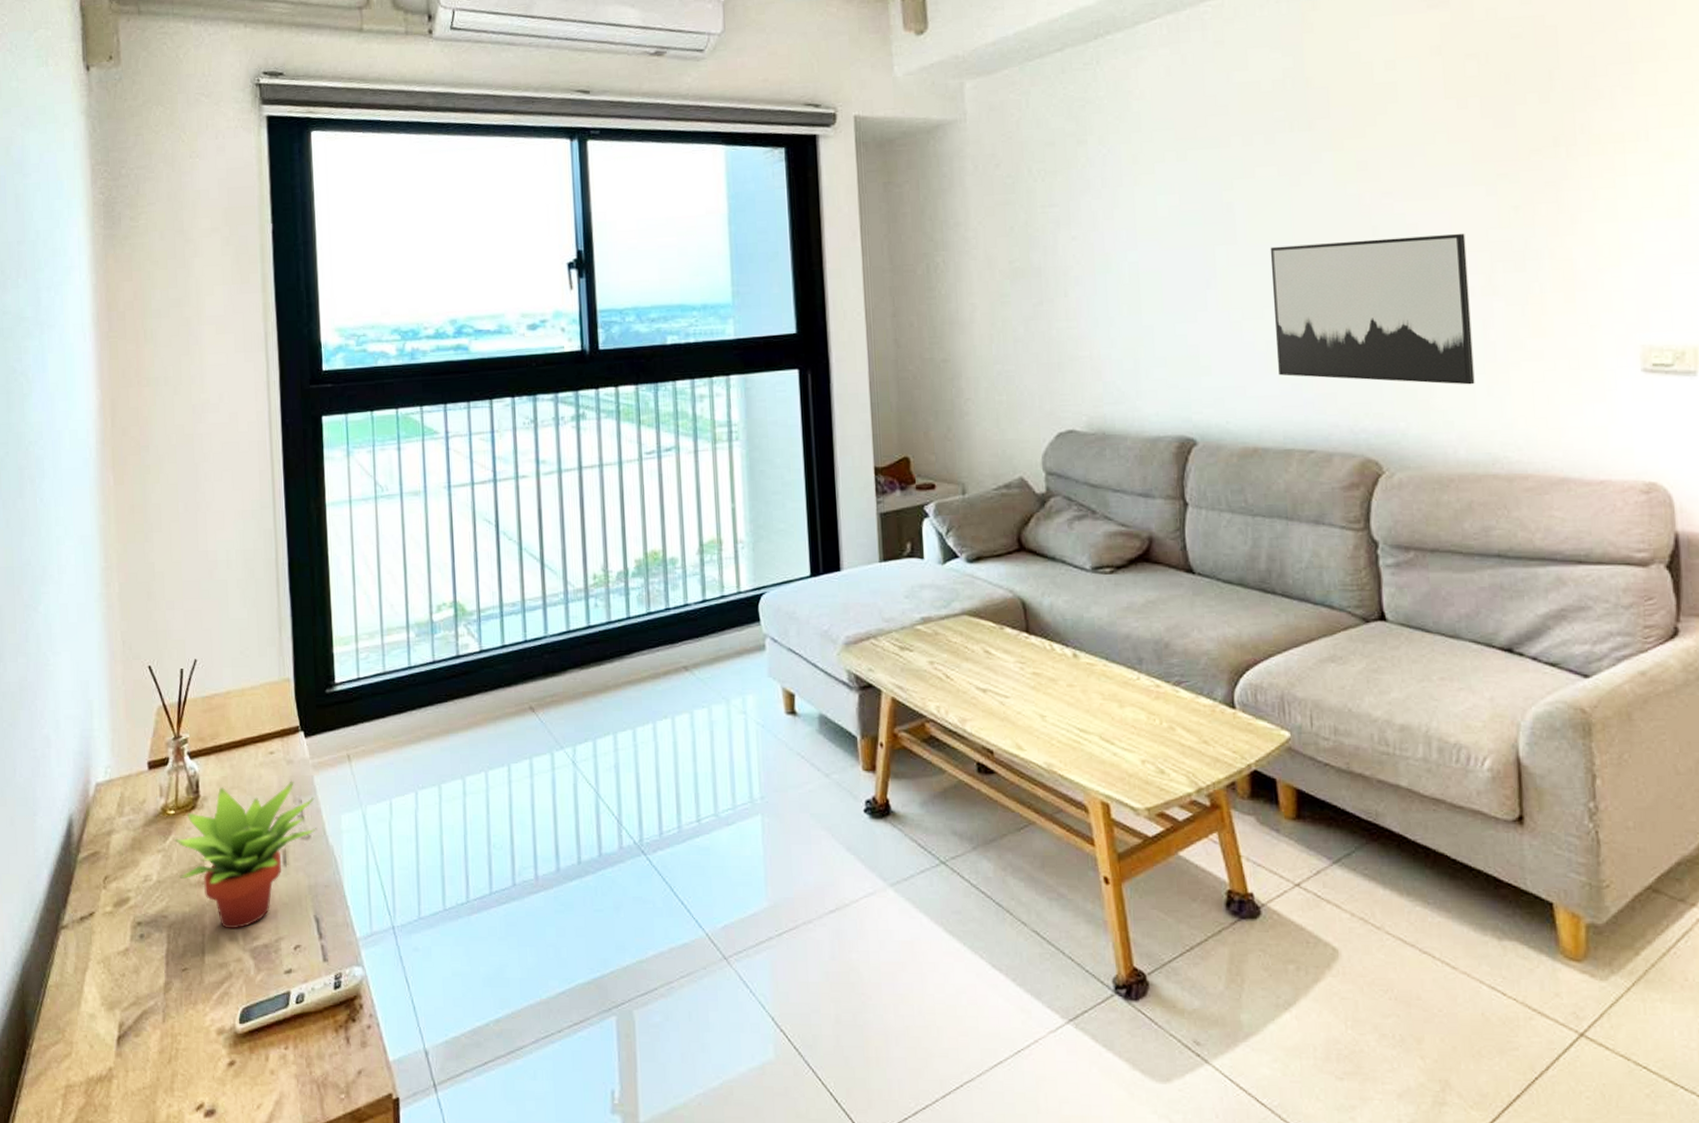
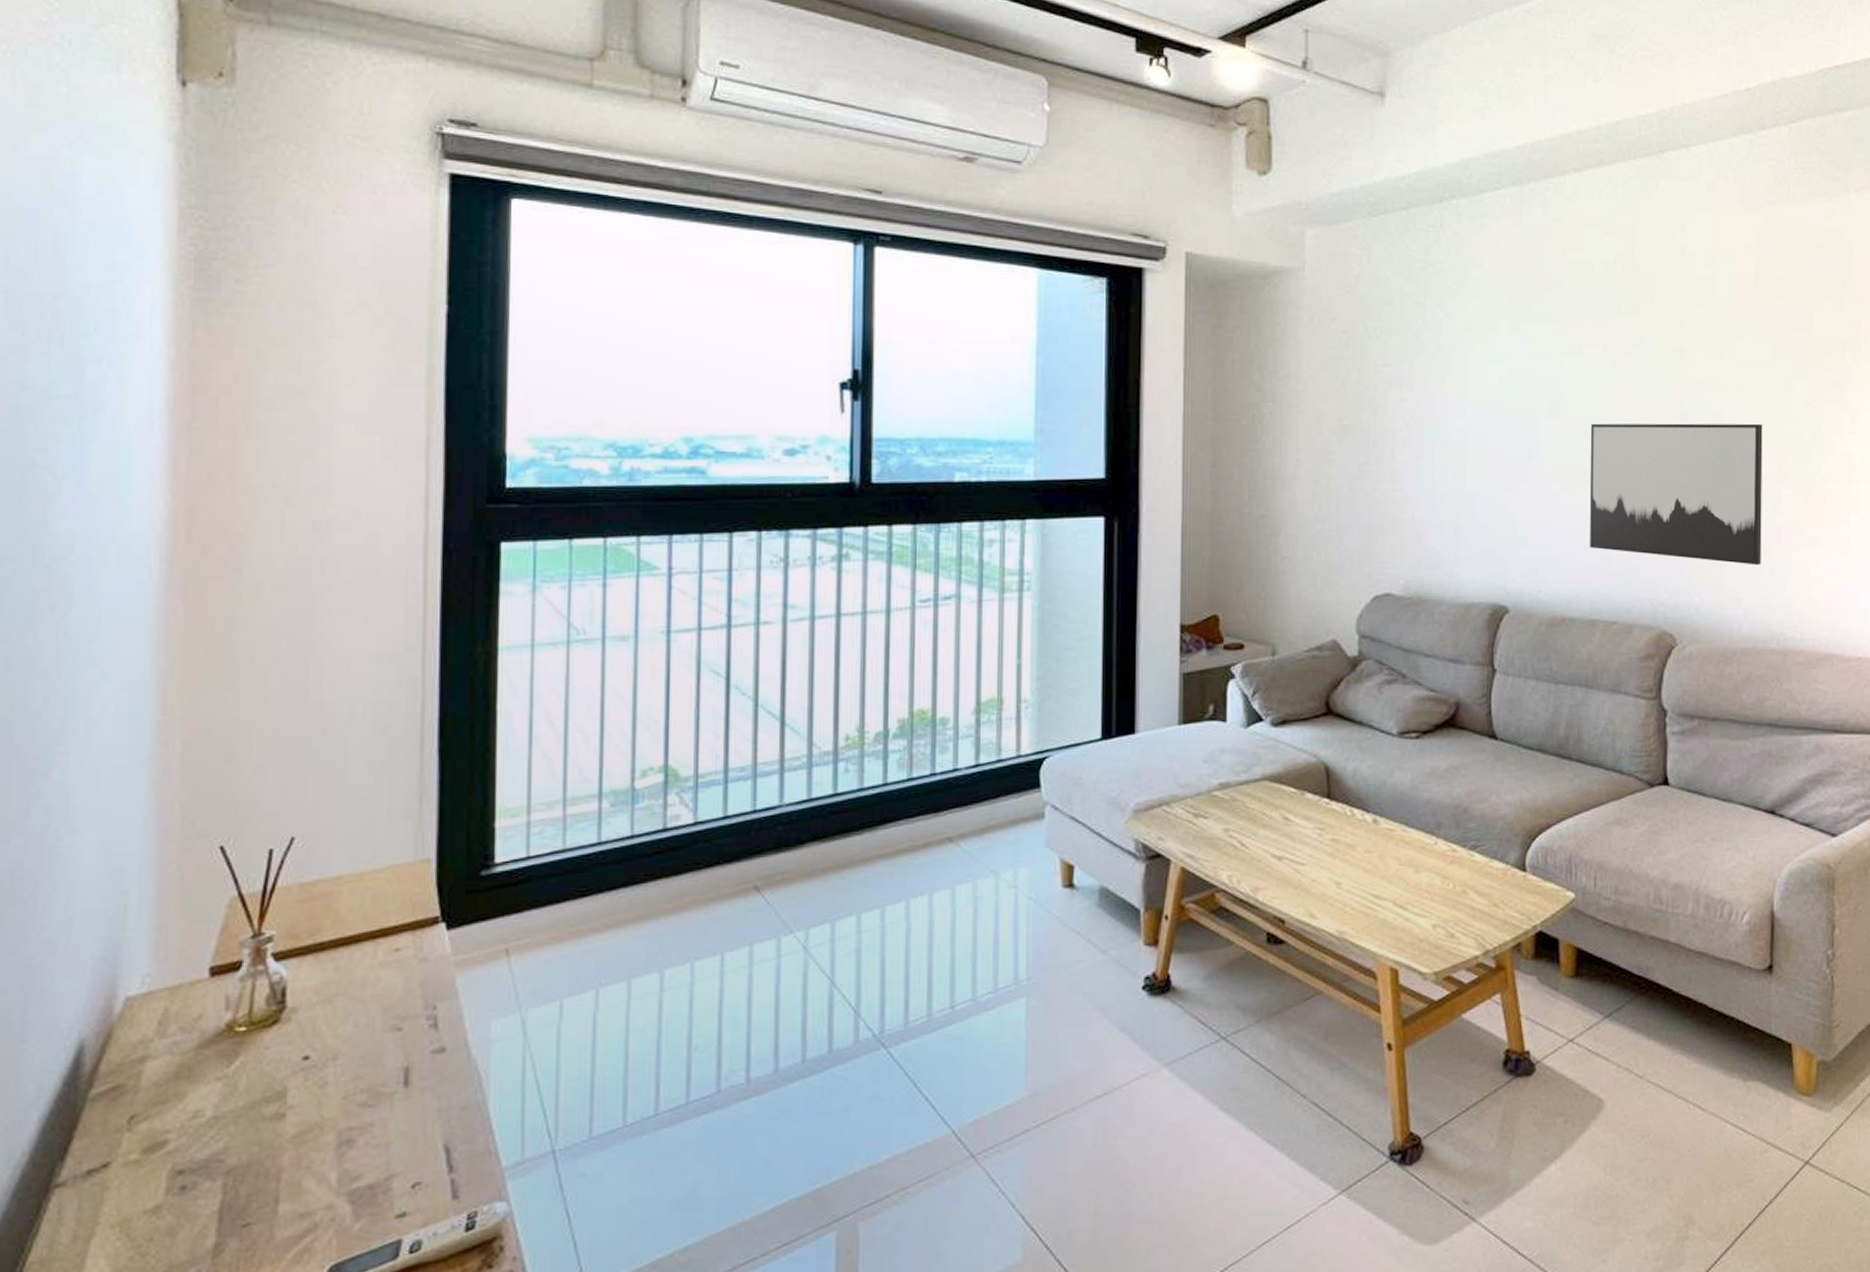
succulent plant: present [174,781,317,929] -> none [243,983,456,1170]

